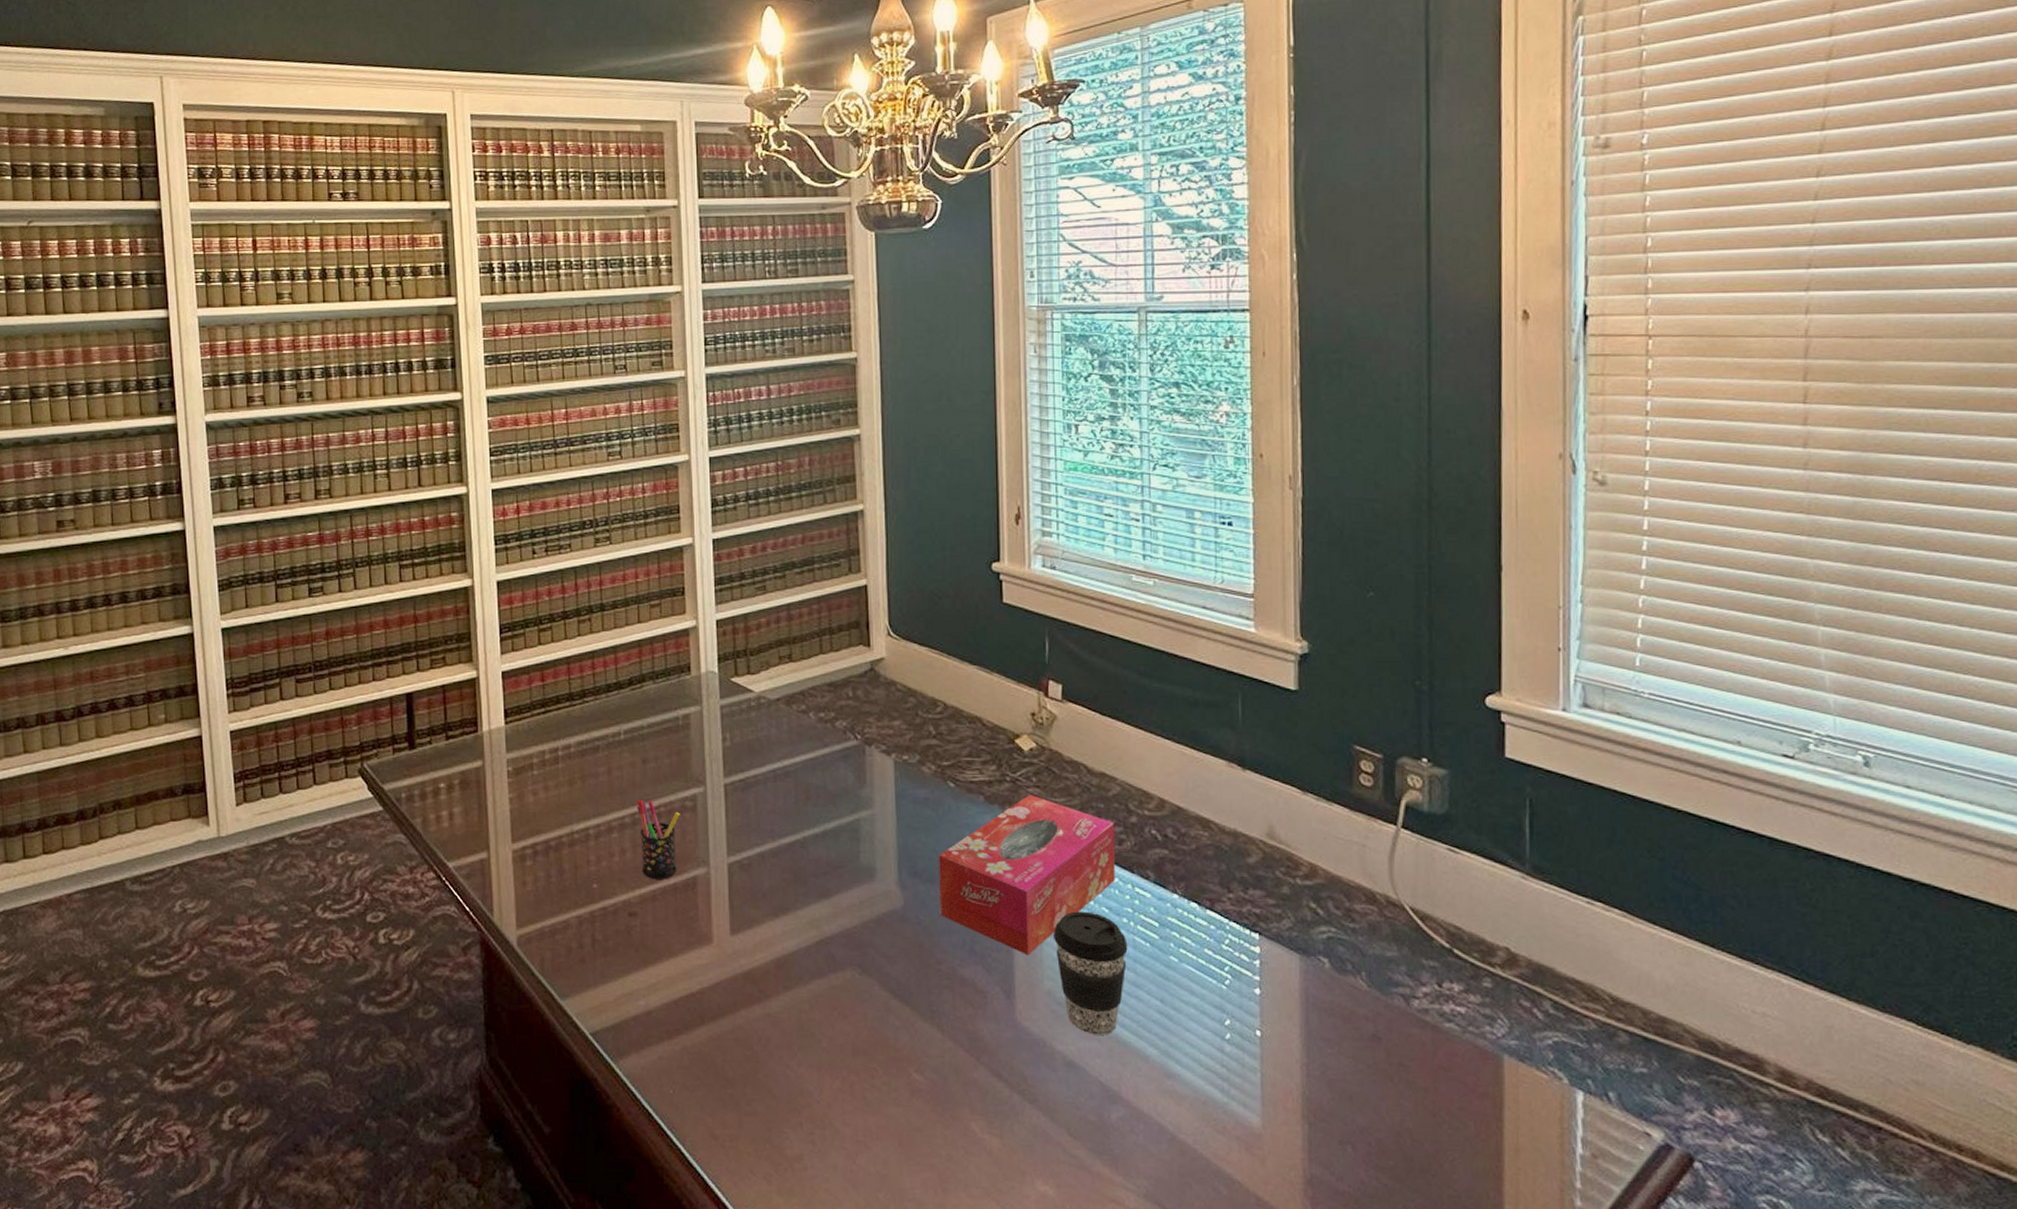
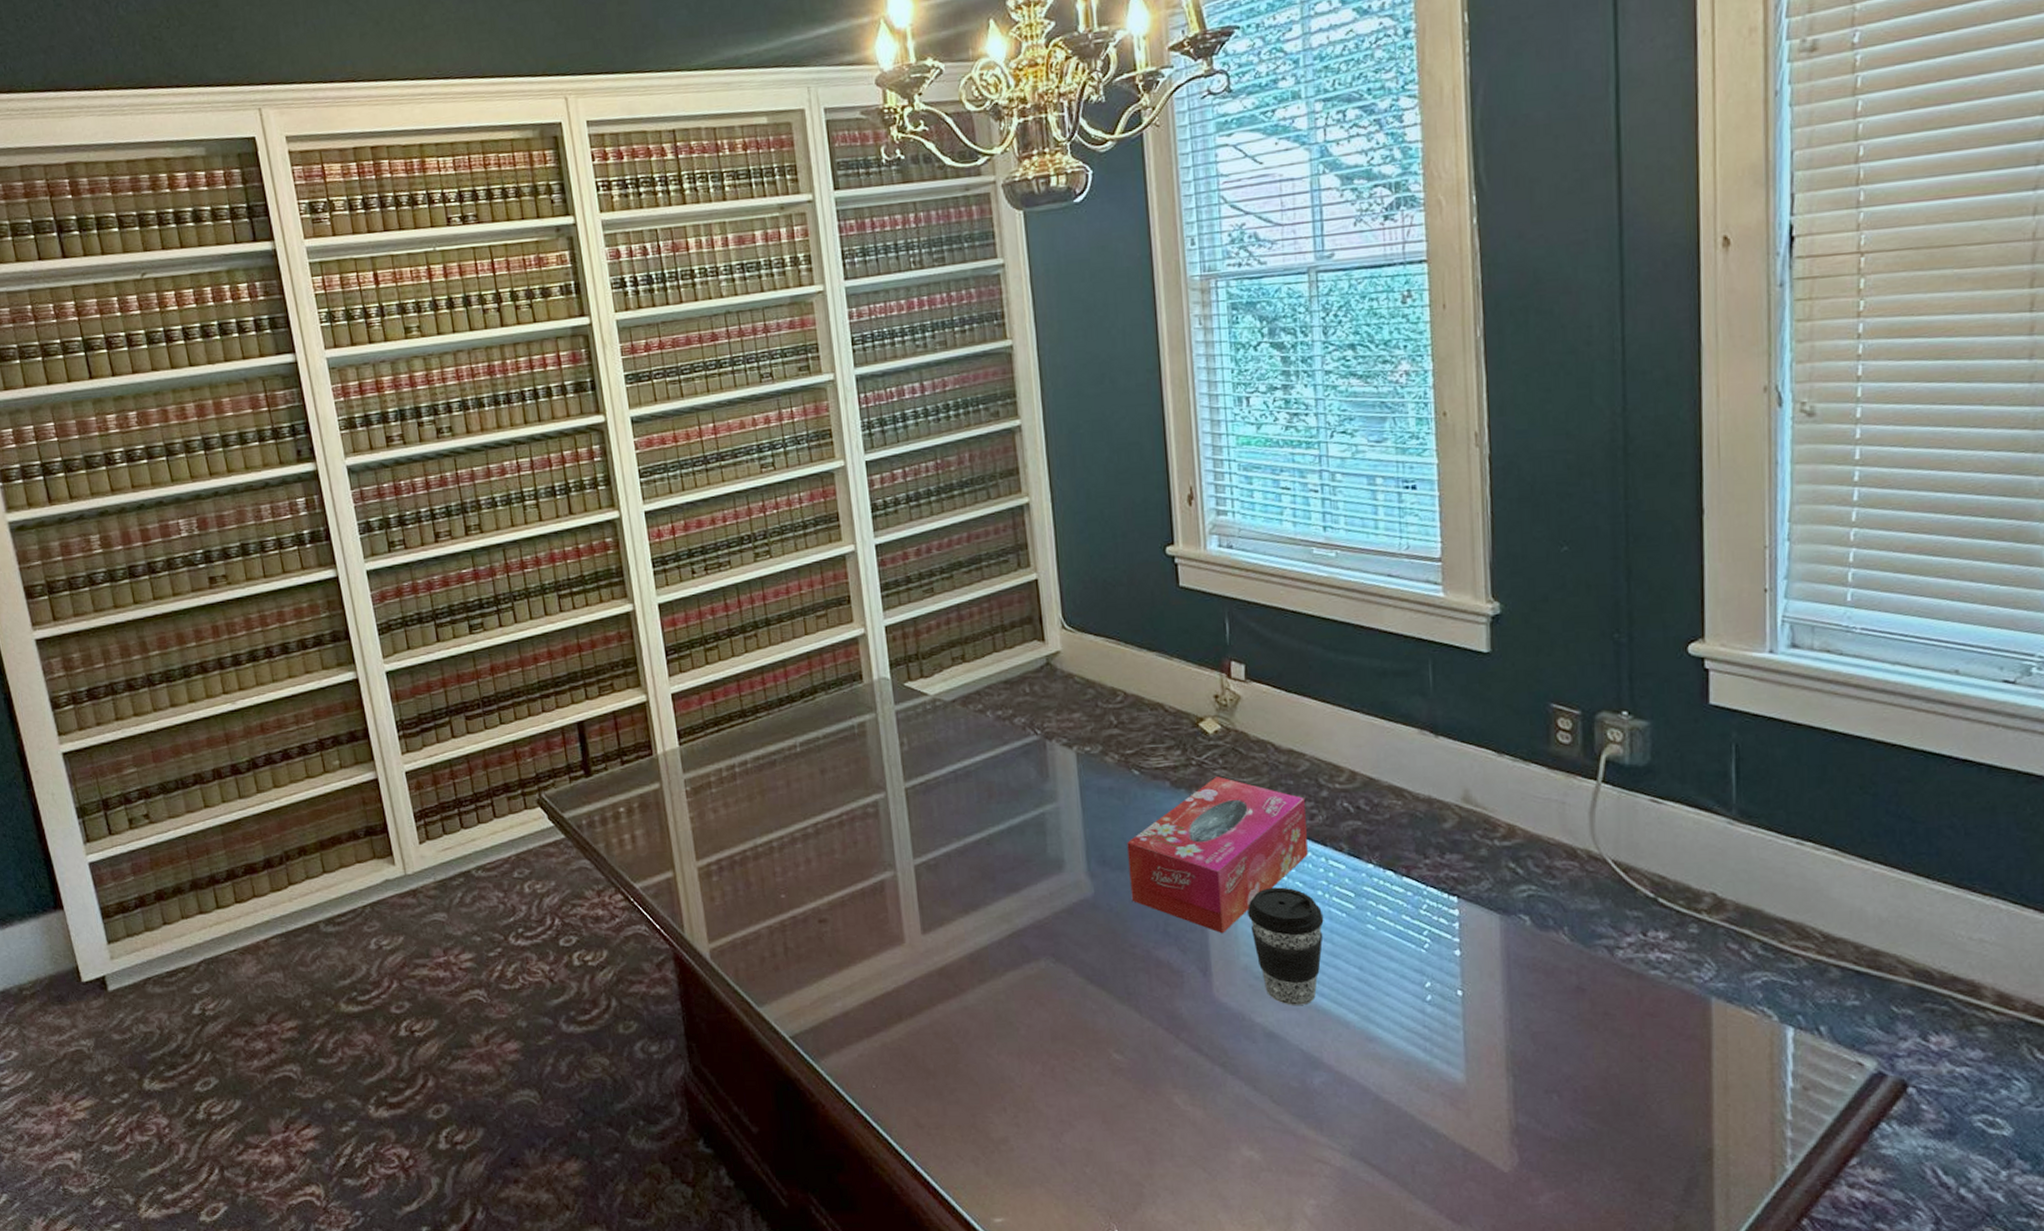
pen holder: present [636,800,680,879] -> none [818,809,864,886]

